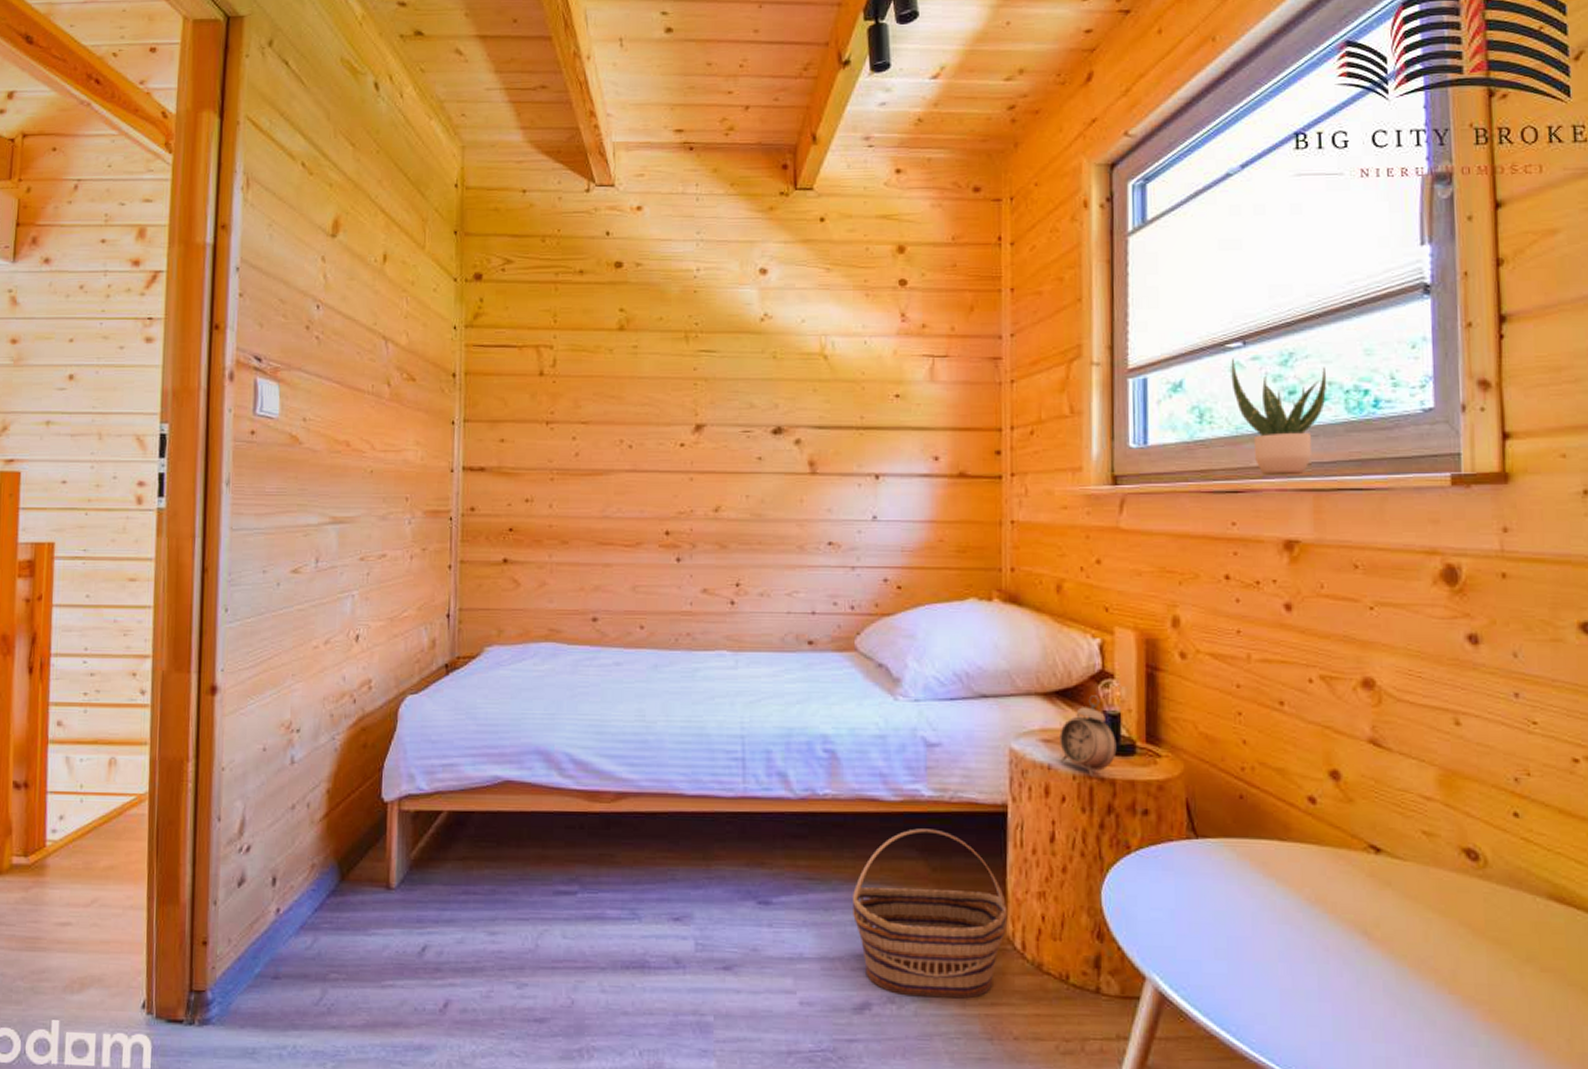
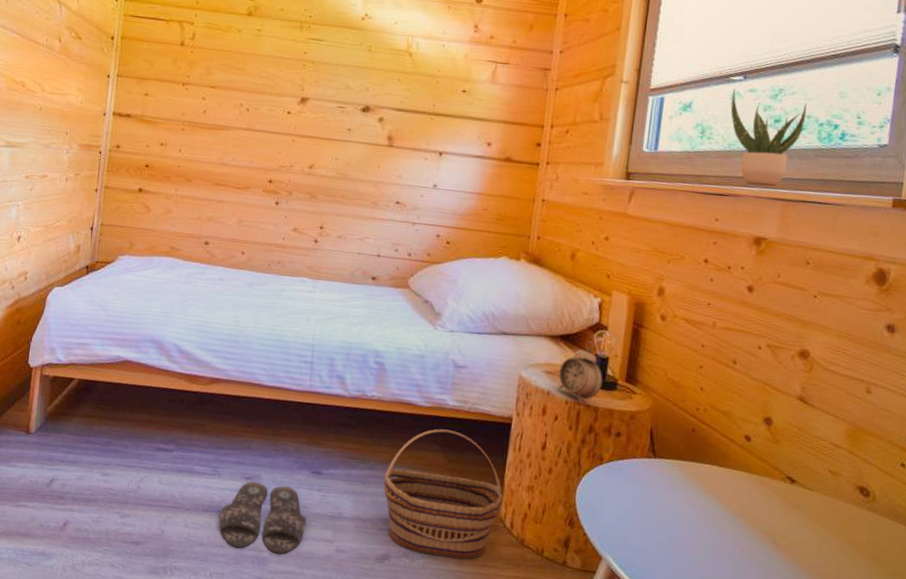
slippers: none [645,922,758,1016] -> present [219,481,307,555]

